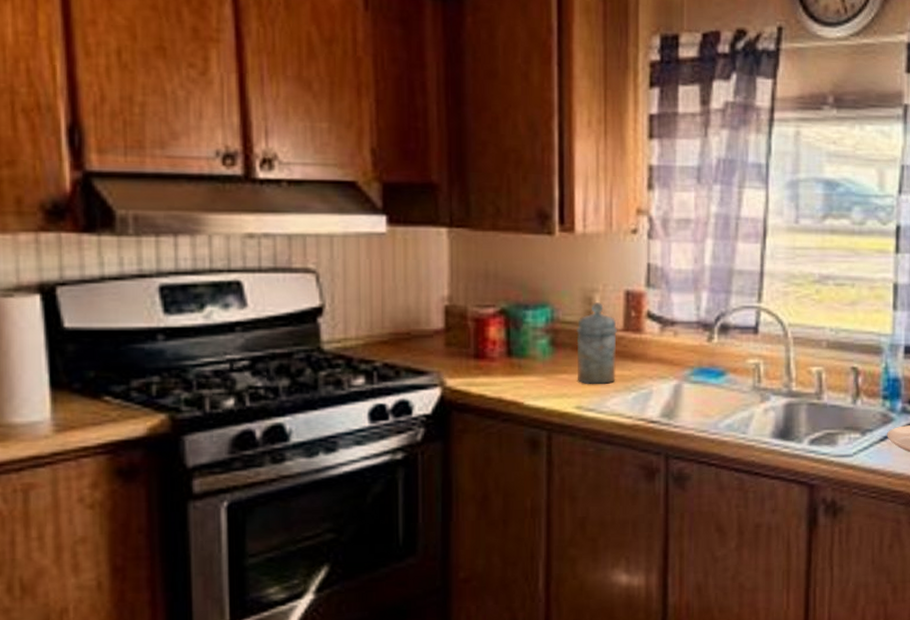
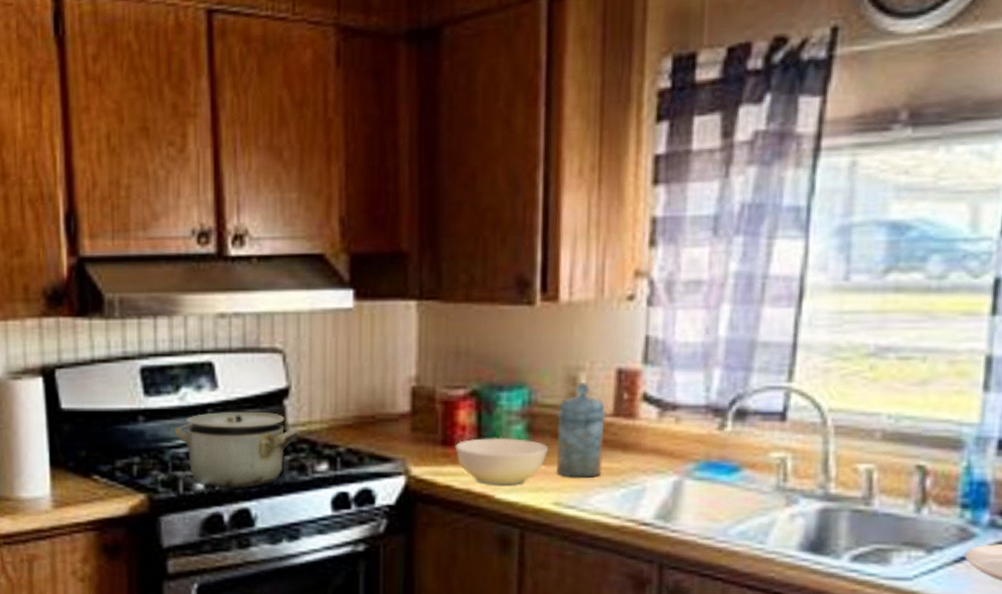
saucepan: none [199,330,334,406] -> present [174,412,299,489]
bowl: none [486,350,570,393] -> present [454,437,549,485]

